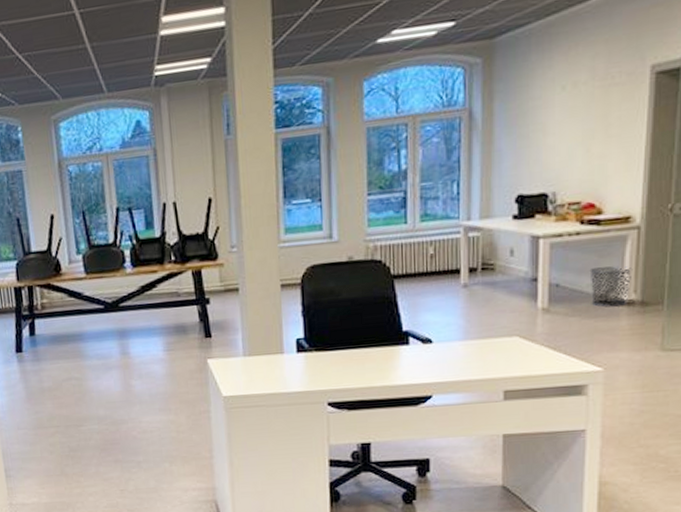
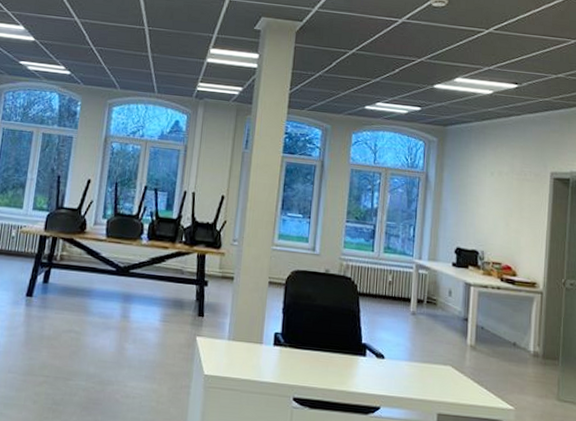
waste bin: present [589,266,633,307] -> none [506,319,537,356]

